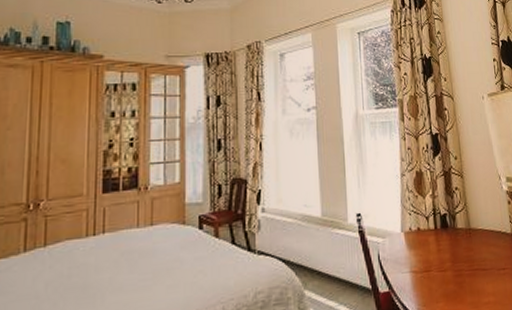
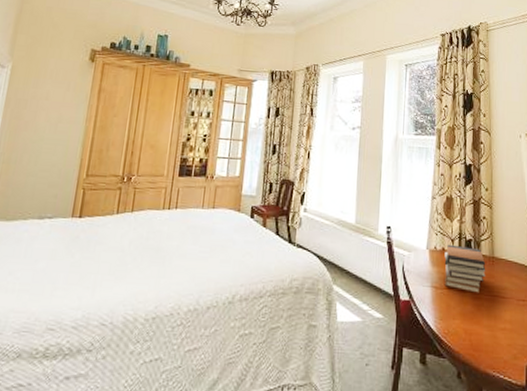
book stack: none [420,222,465,271] -> present [444,244,486,294]

